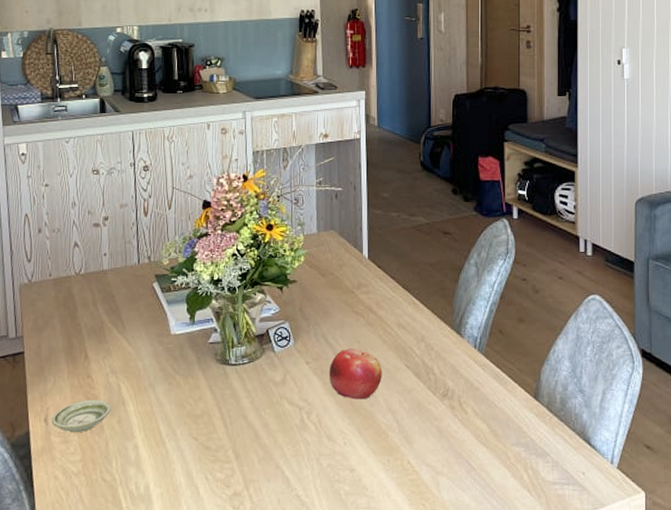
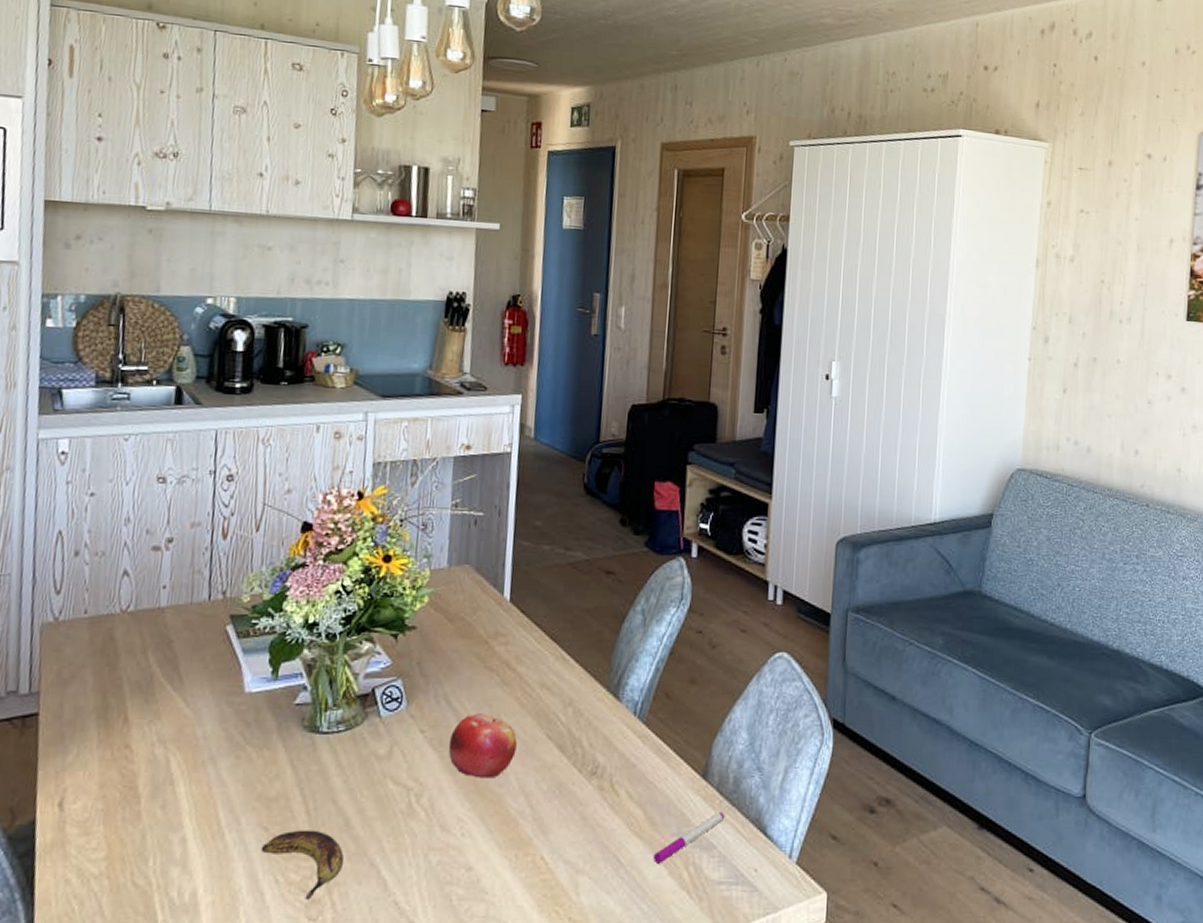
saucer: present [51,399,111,433] -> none [68,777,154,822]
banana: none [193,439,255,492] -> present [260,830,344,899]
pen: none [497,426,554,467] -> present [652,812,724,864]

